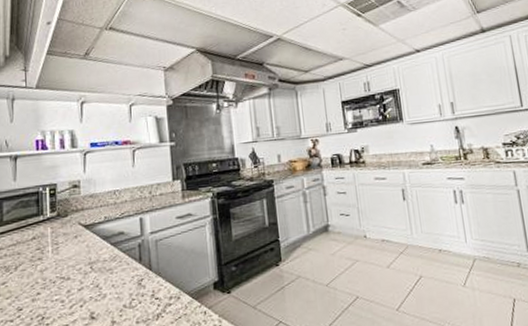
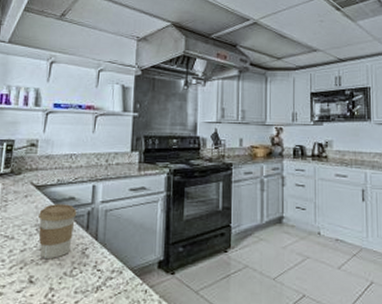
coffee cup: none [91,239,128,294] -> present [38,204,77,258]

